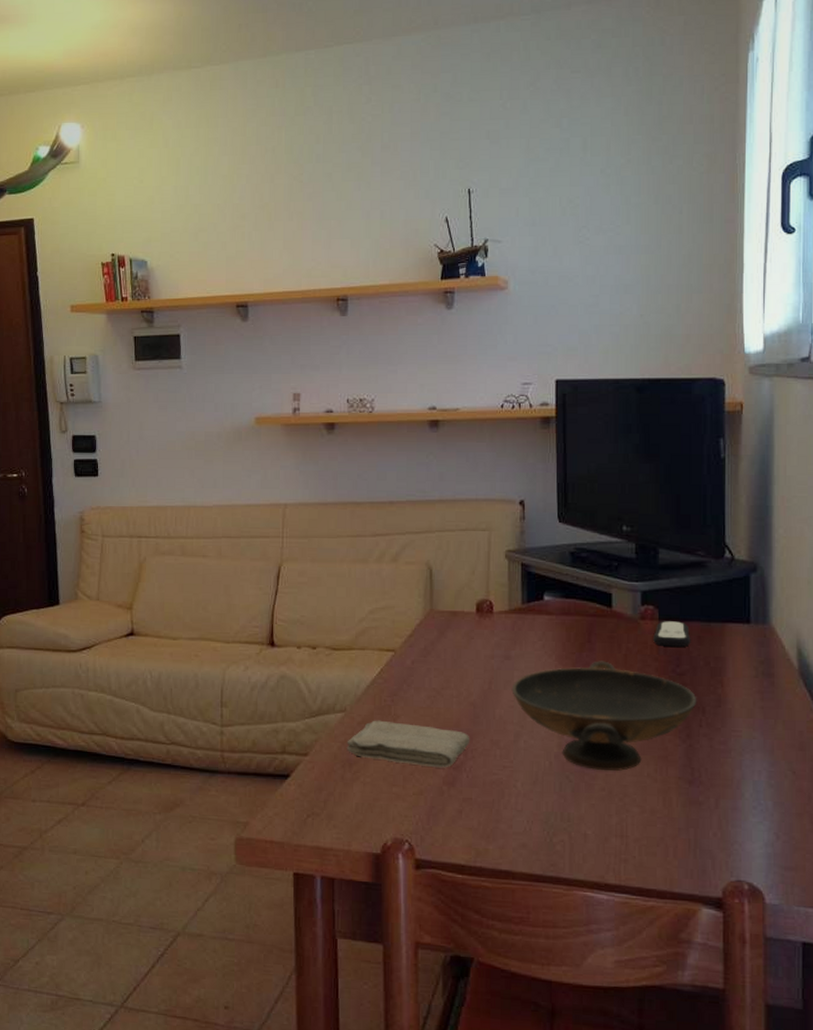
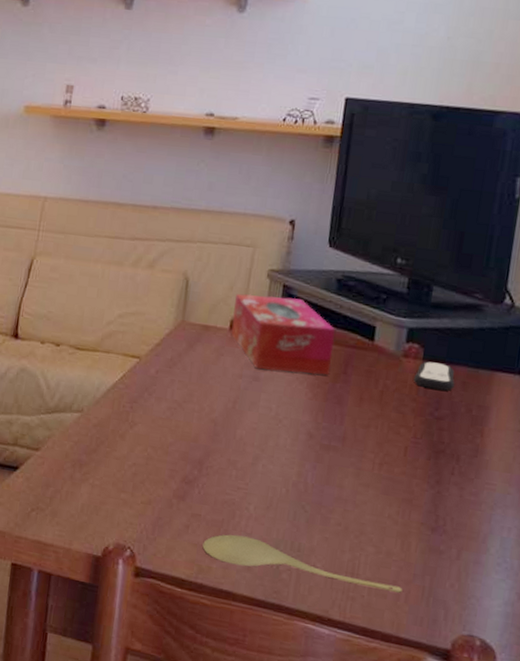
washcloth: present [346,720,471,768] -> none [79,424,207,481]
tissue box: none [477,575,576,648] -> present [231,293,335,375]
spoon: none [477,813,670,849] -> present [202,534,403,593]
decorative bowl: present [511,661,697,771] -> none [256,394,453,508]

